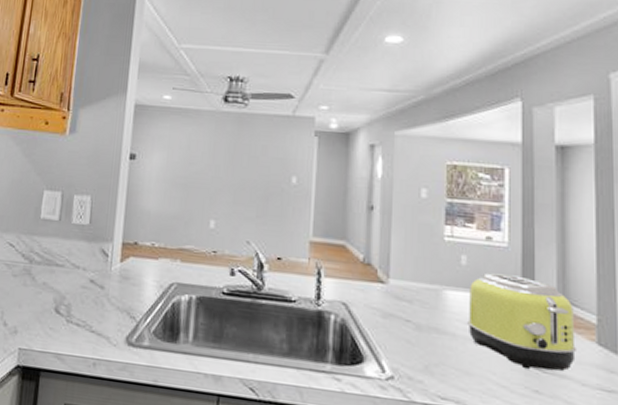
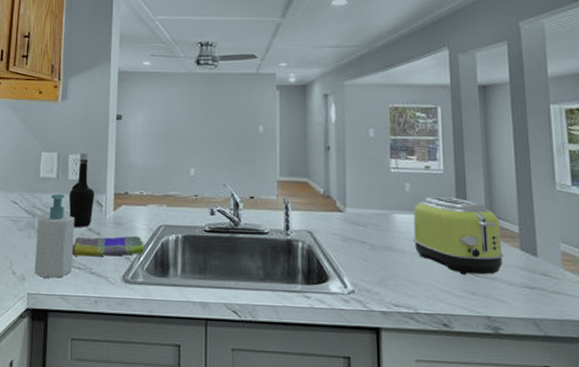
soap bottle: none [27,238,77,334] -> present [34,193,75,279]
bottle: none [70,194,100,279] -> present [68,153,95,227]
dish towel: none [71,288,153,315] -> present [72,236,145,257]

